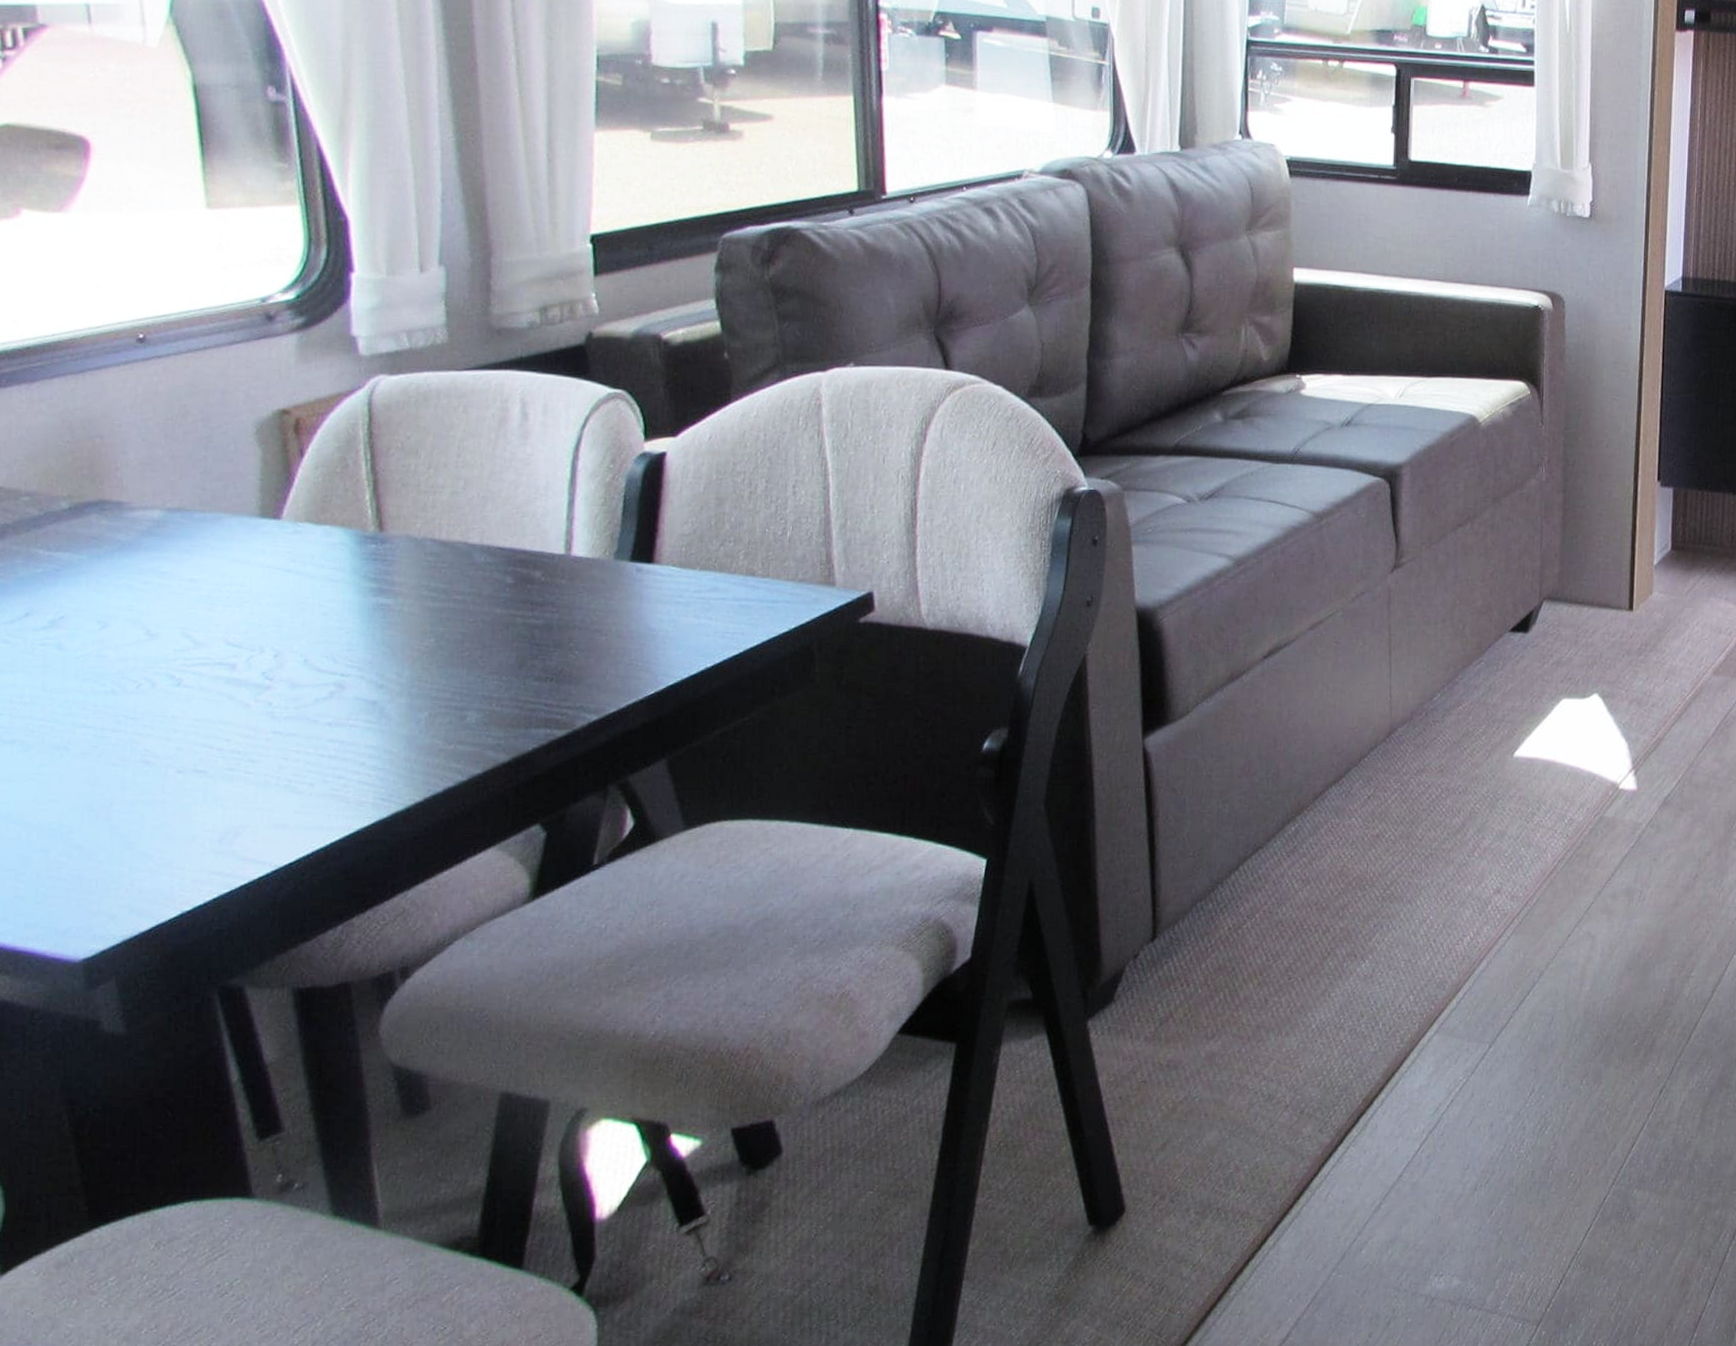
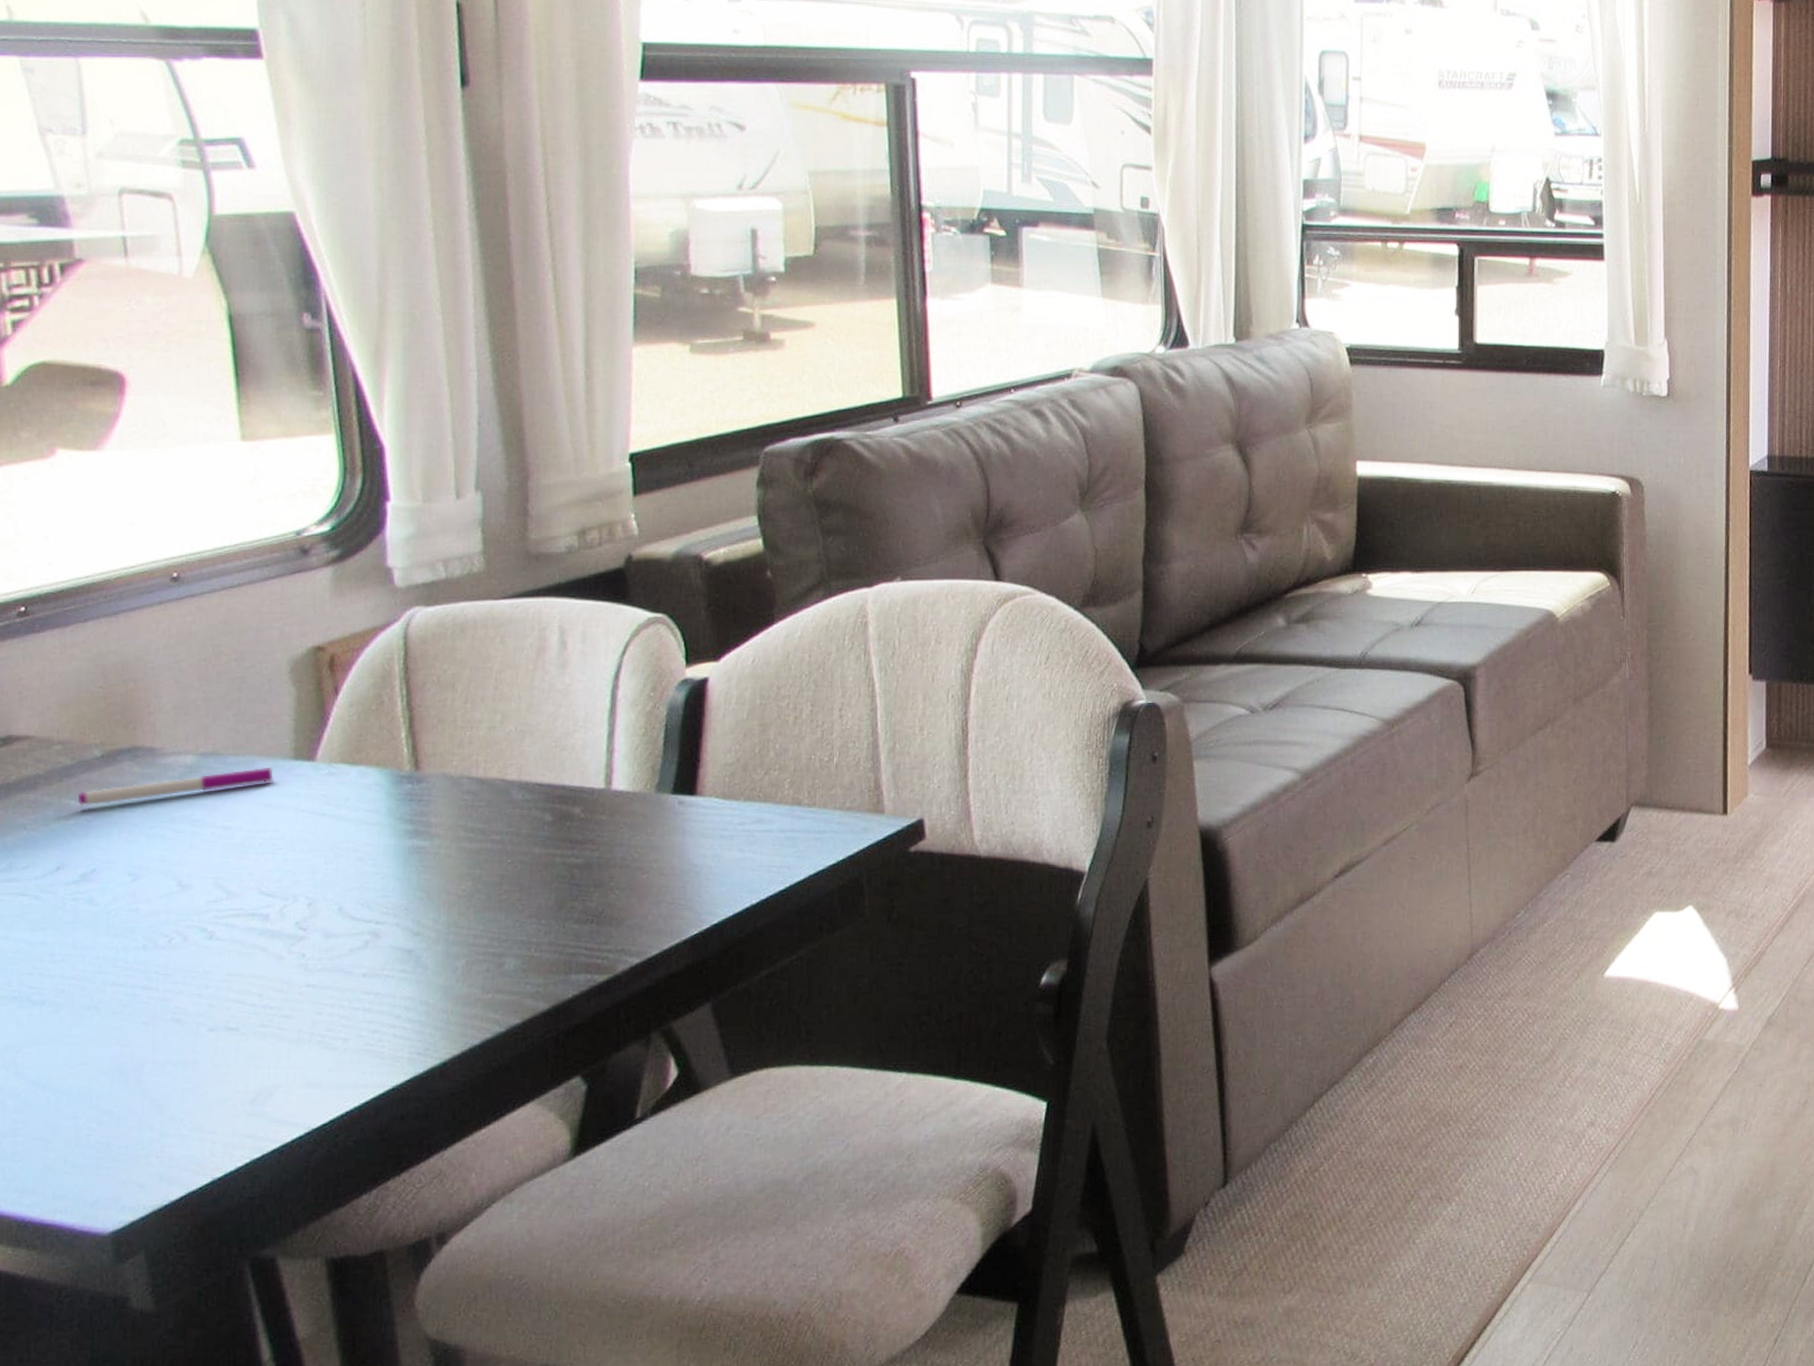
pen: none [45,523,240,555] -> present [77,766,274,805]

